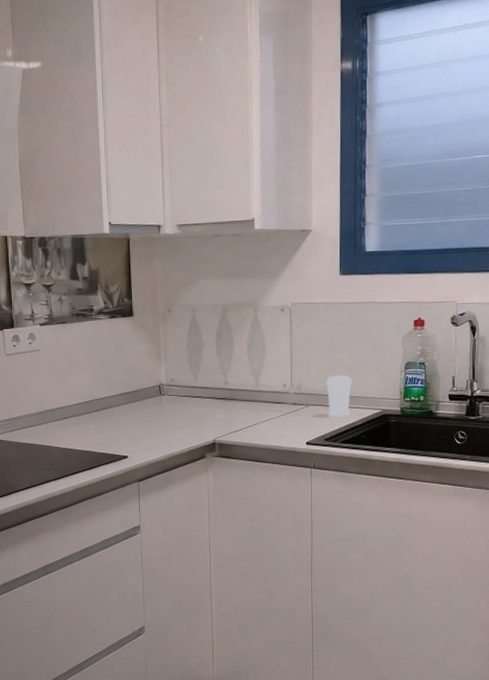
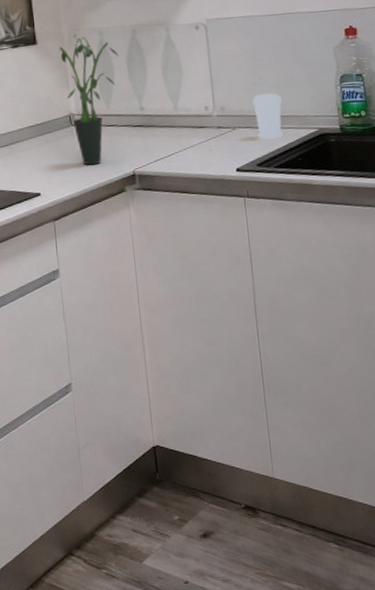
potted plant: none [153,312,209,433] -> present [59,37,119,165]

